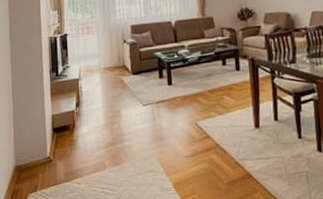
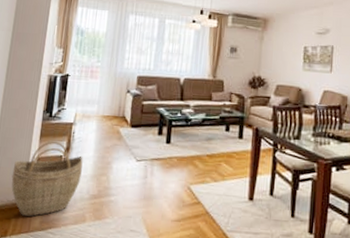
woven basket: none [32,98,95,171] -> present [11,141,83,217]

